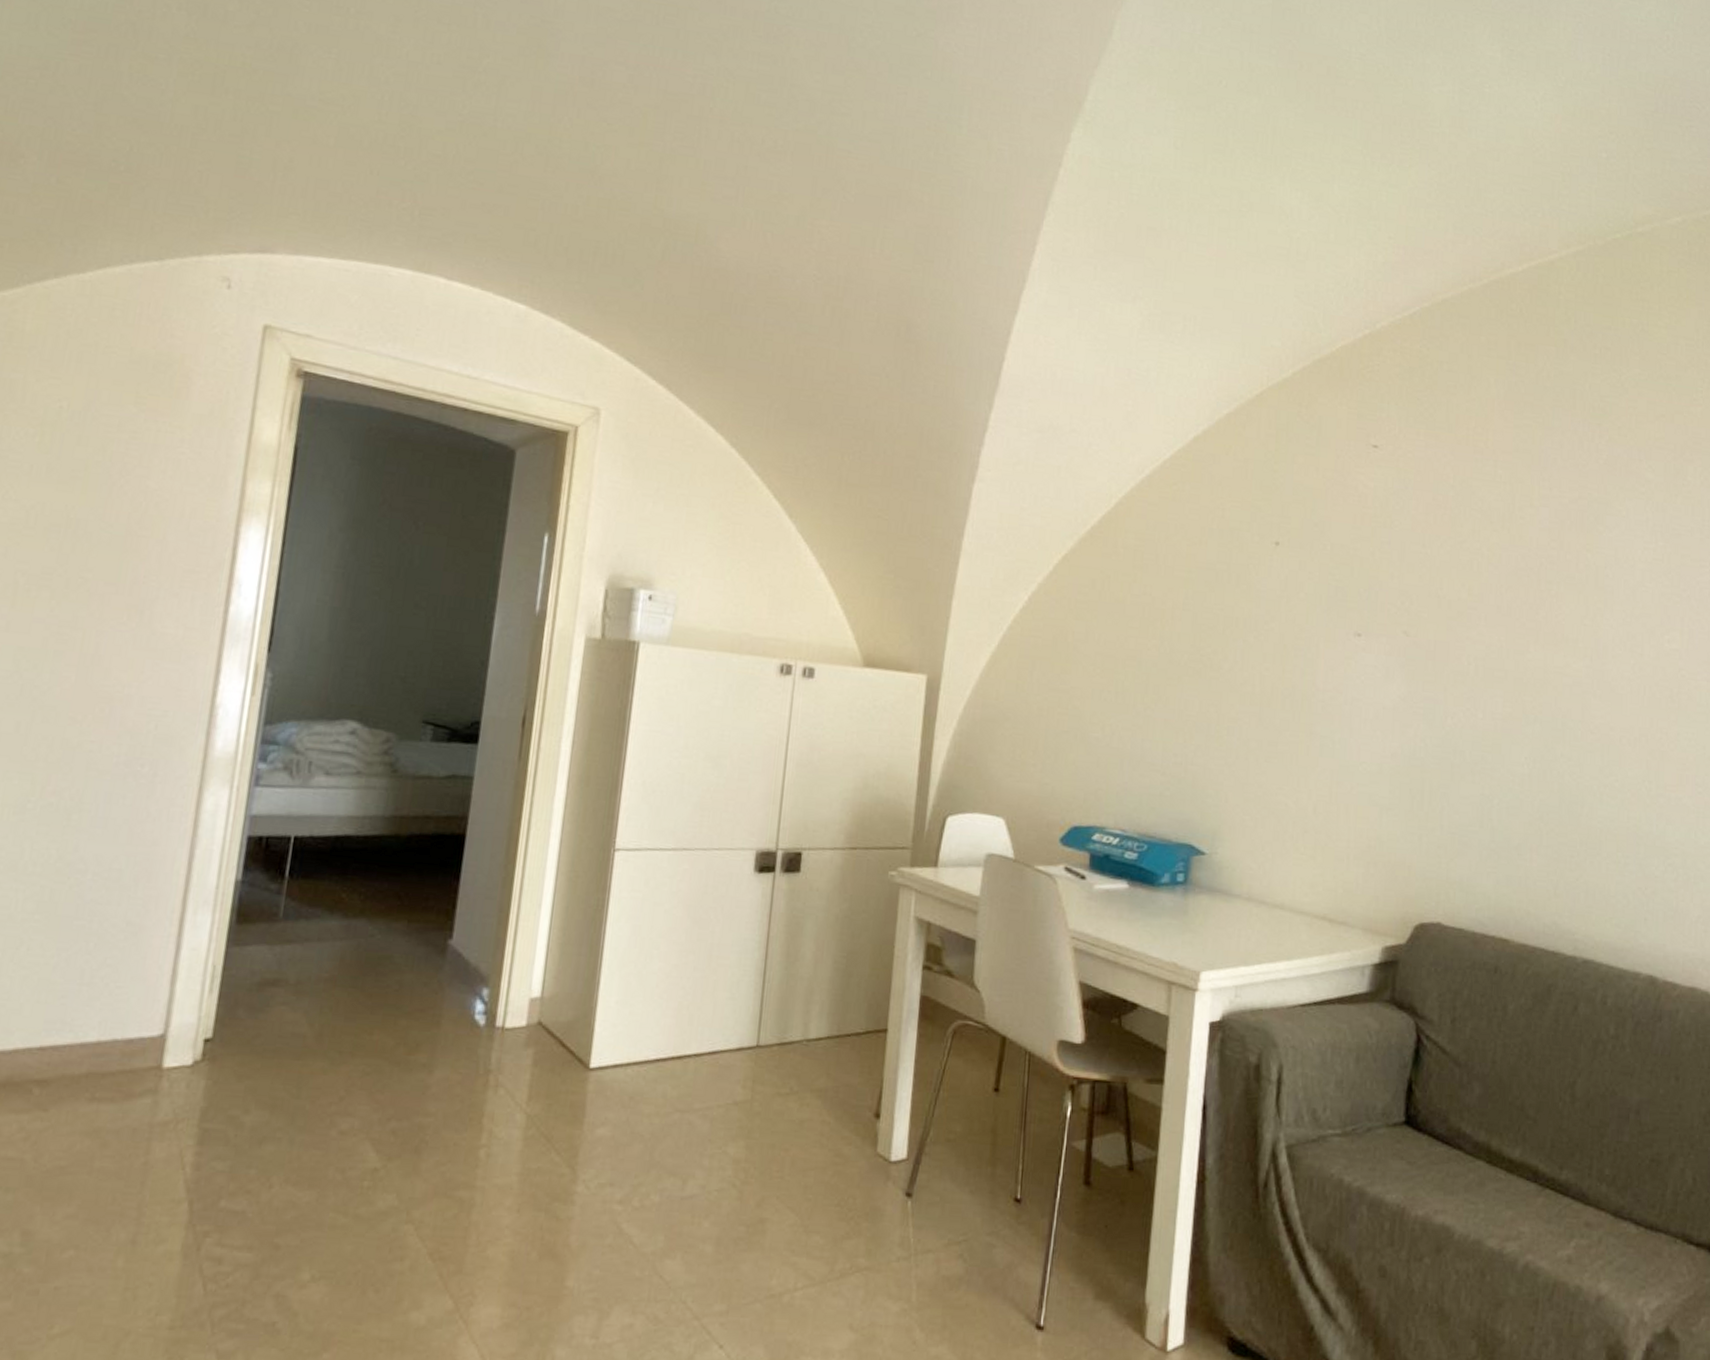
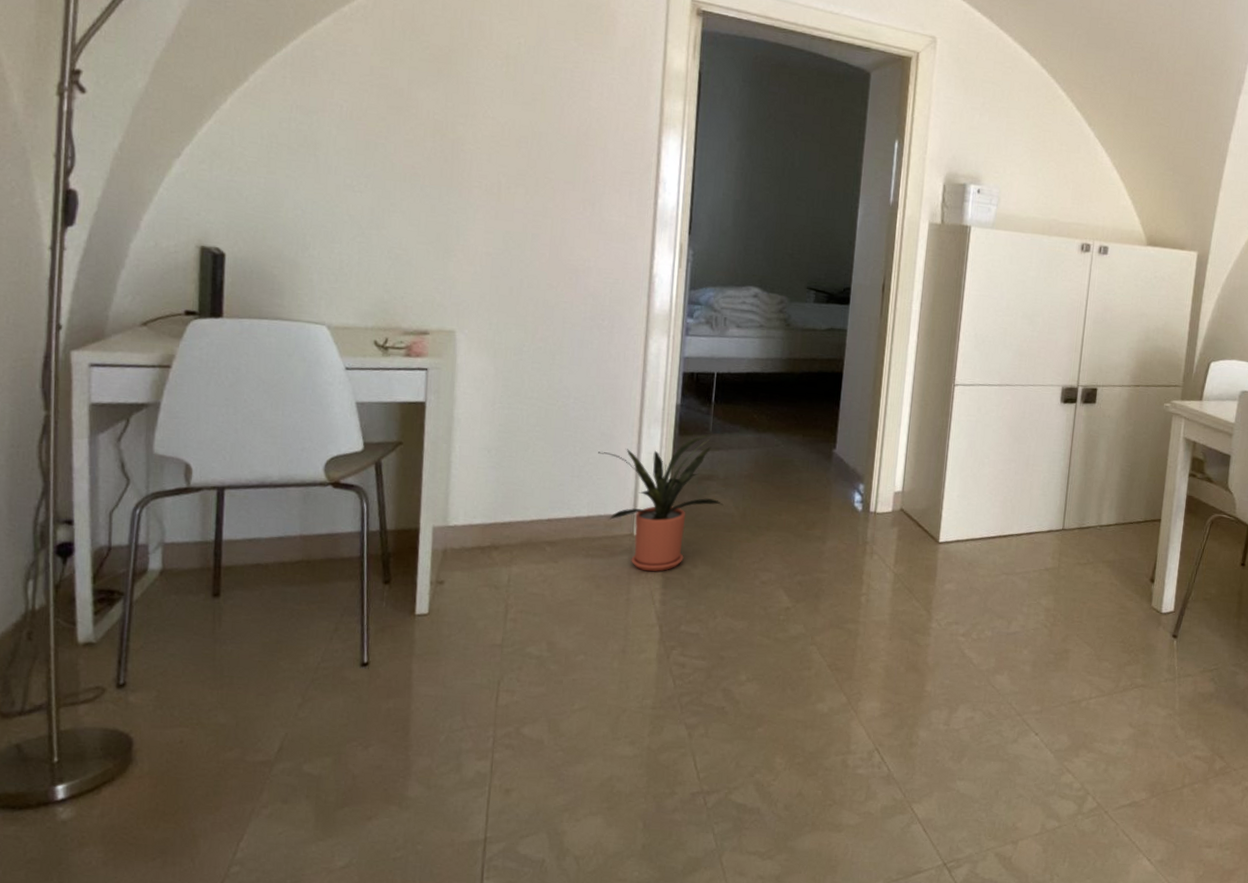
house plant: none [120,920,293,1121] -> present [598,433,724,572]

